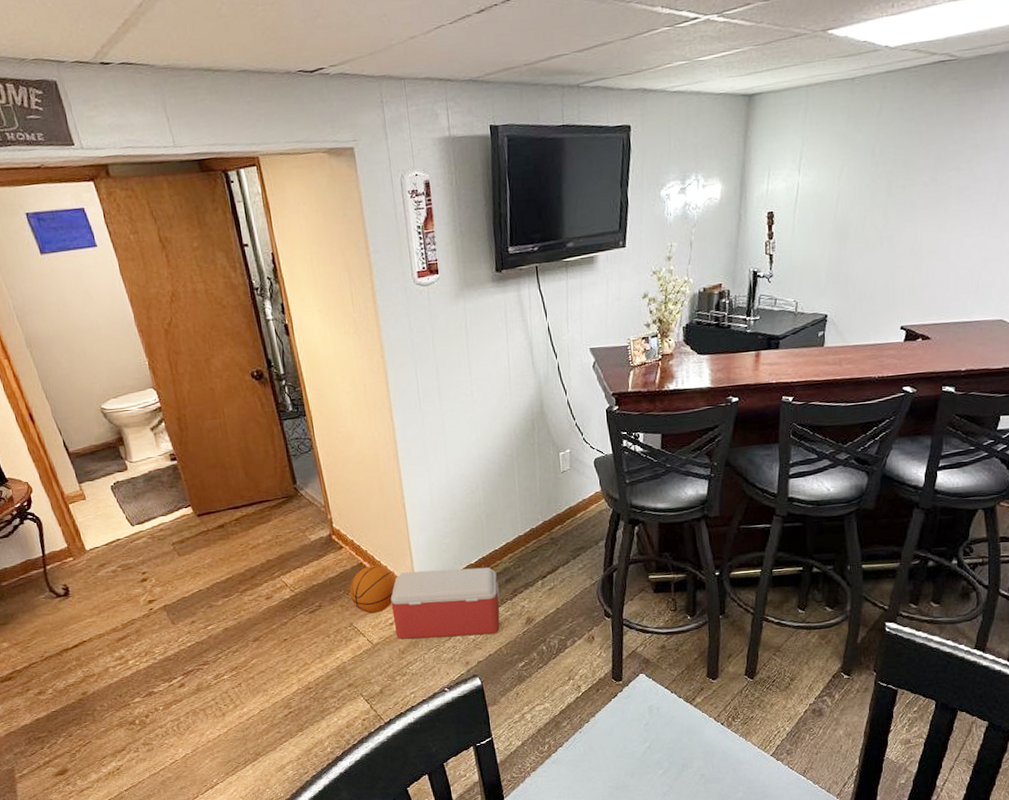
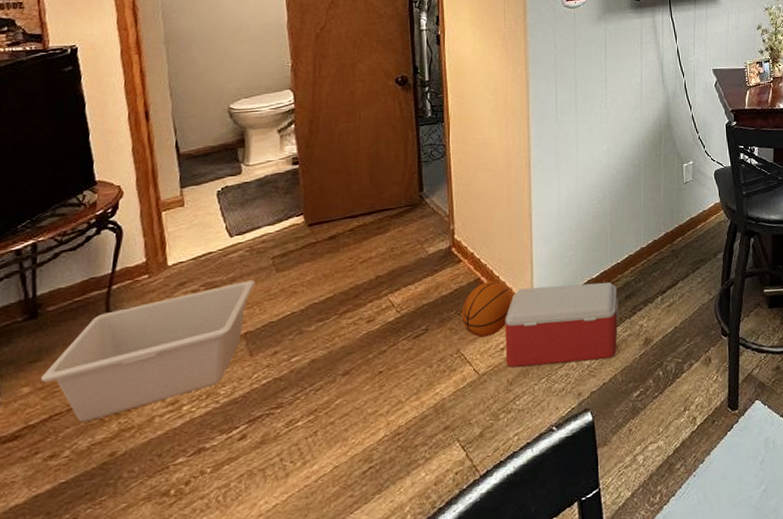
storage bin: none [14,563,163,670] -> present [41,280,256,422]

